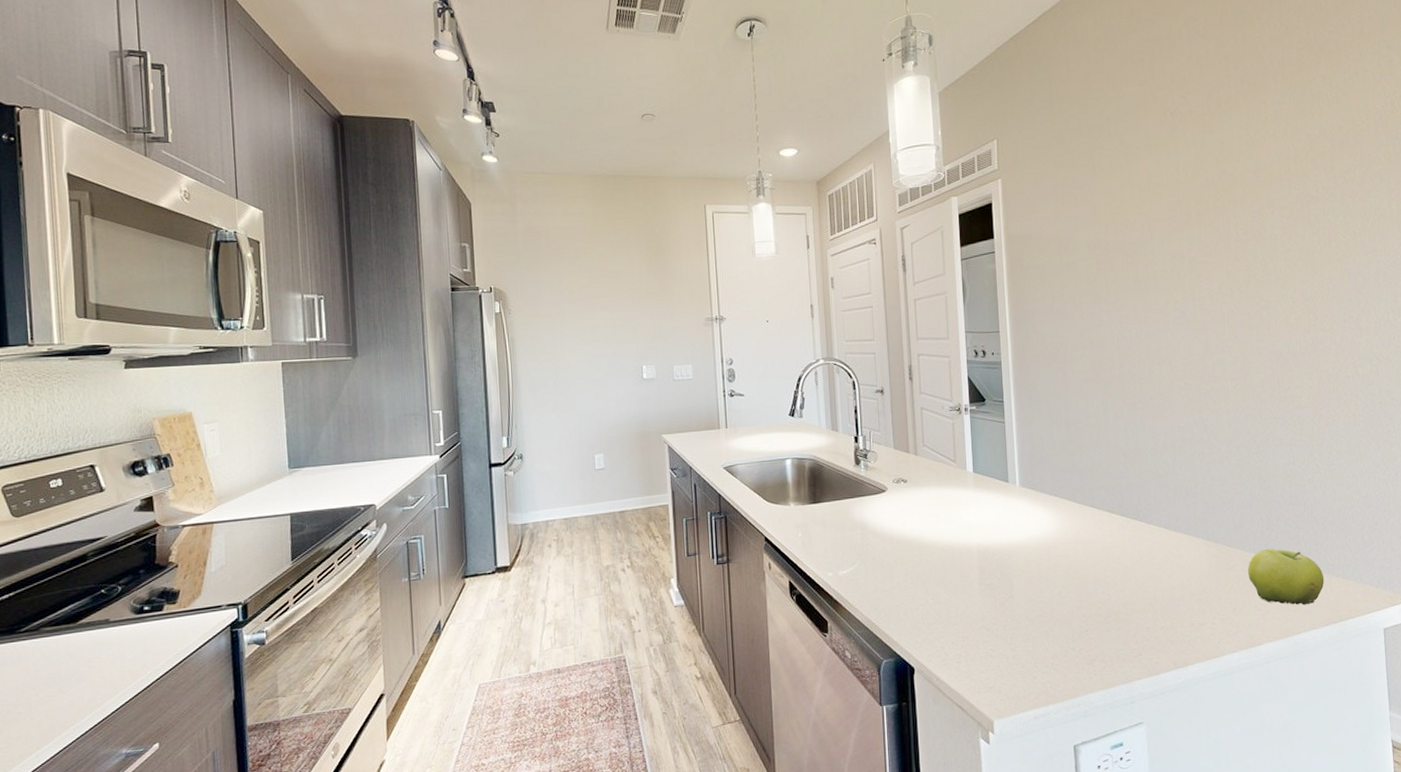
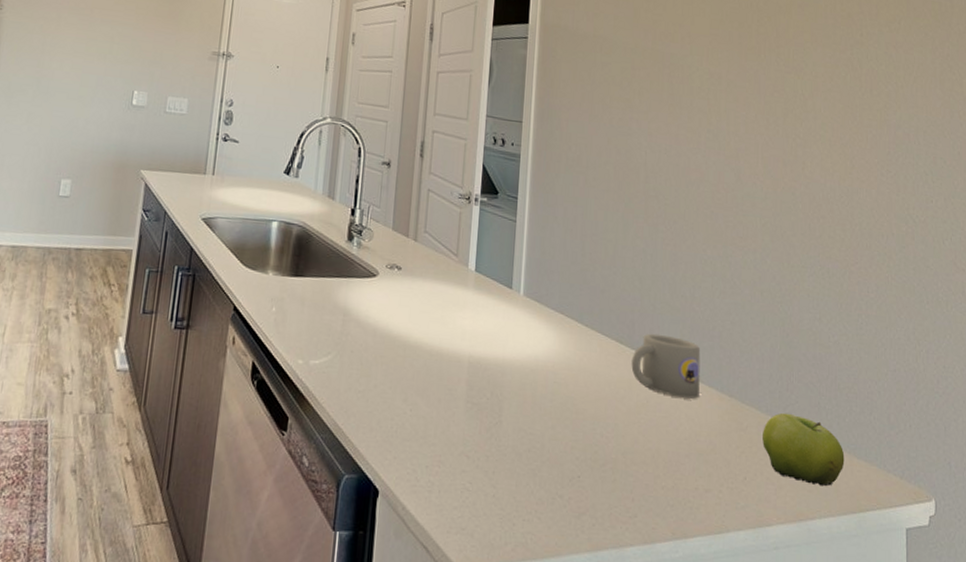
mug: none [1123,499,1188,551] -> present [631,333,701,399]

